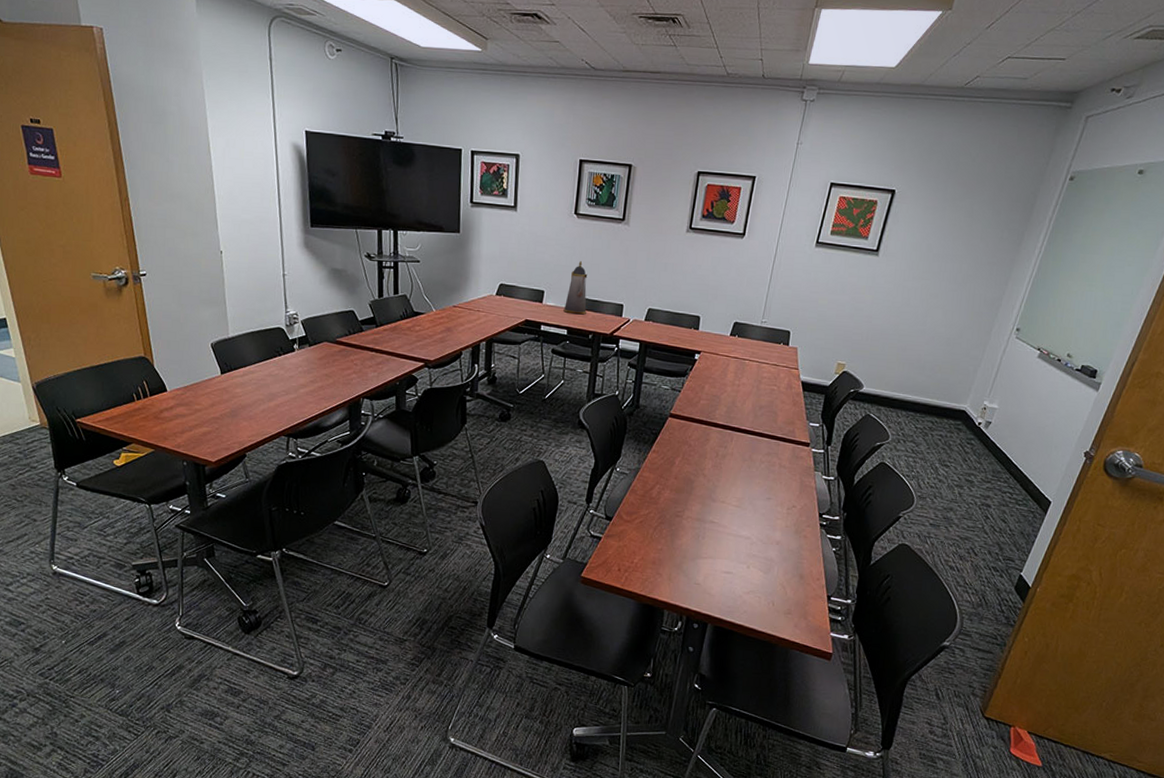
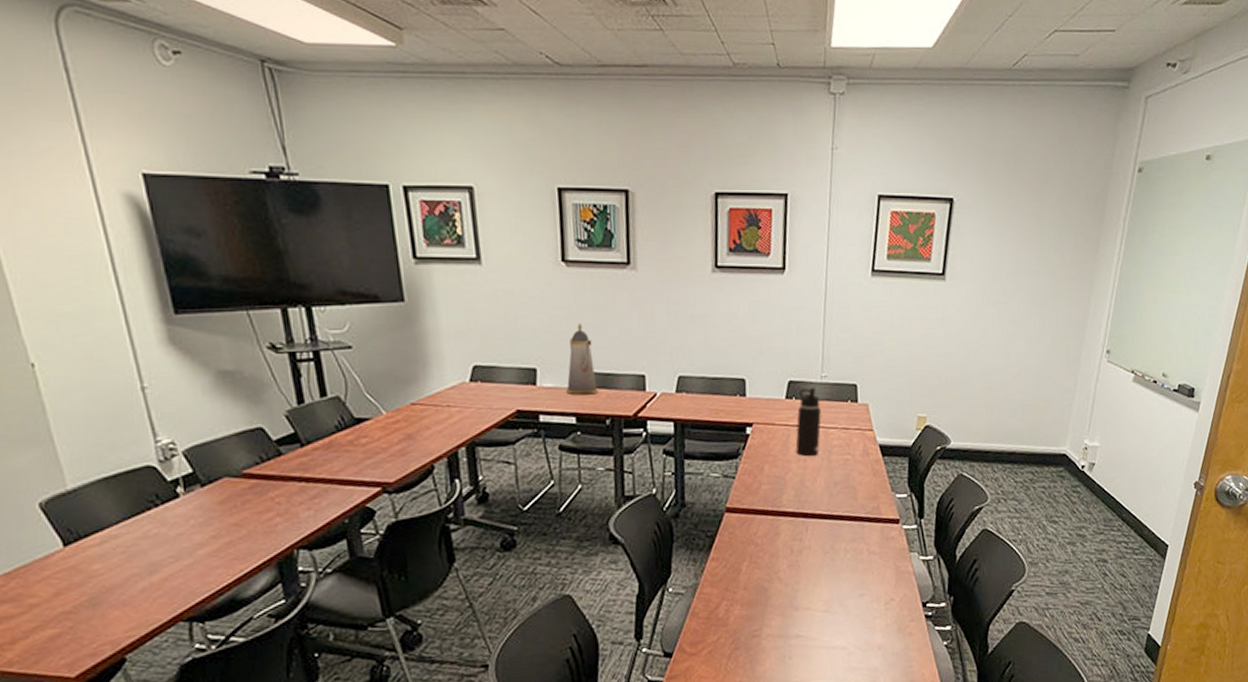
water bottle: none [732,329,758,383] -> present [795,388,822,456]

